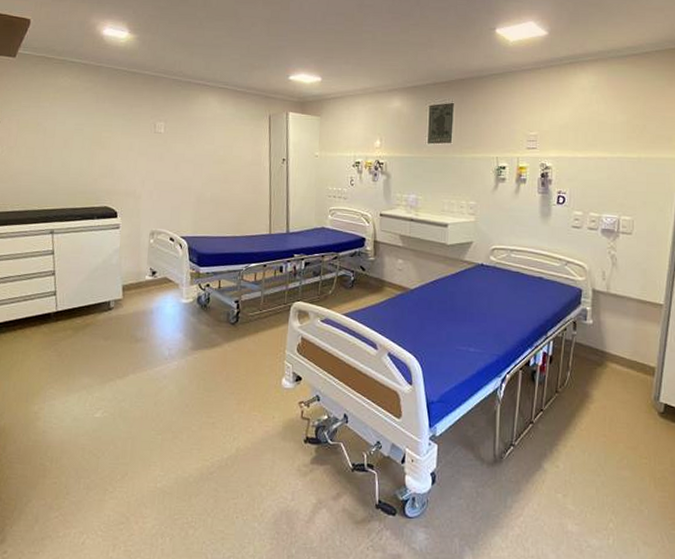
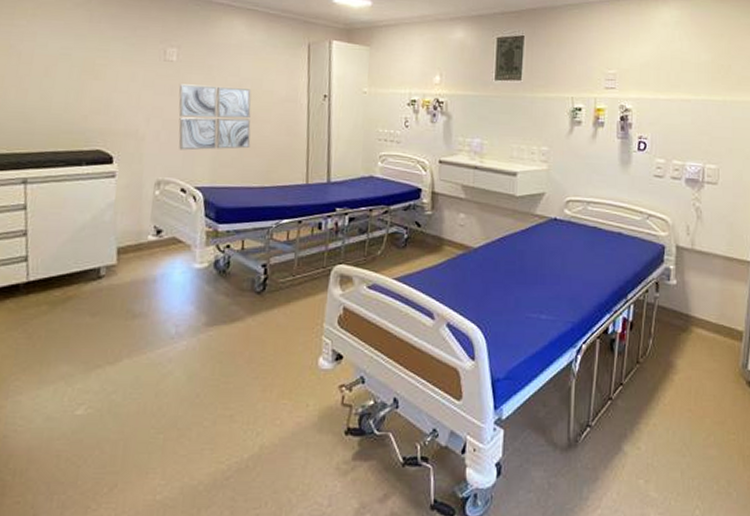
wall art: none [166,152,224,207] -> present [178,84,252,151]

